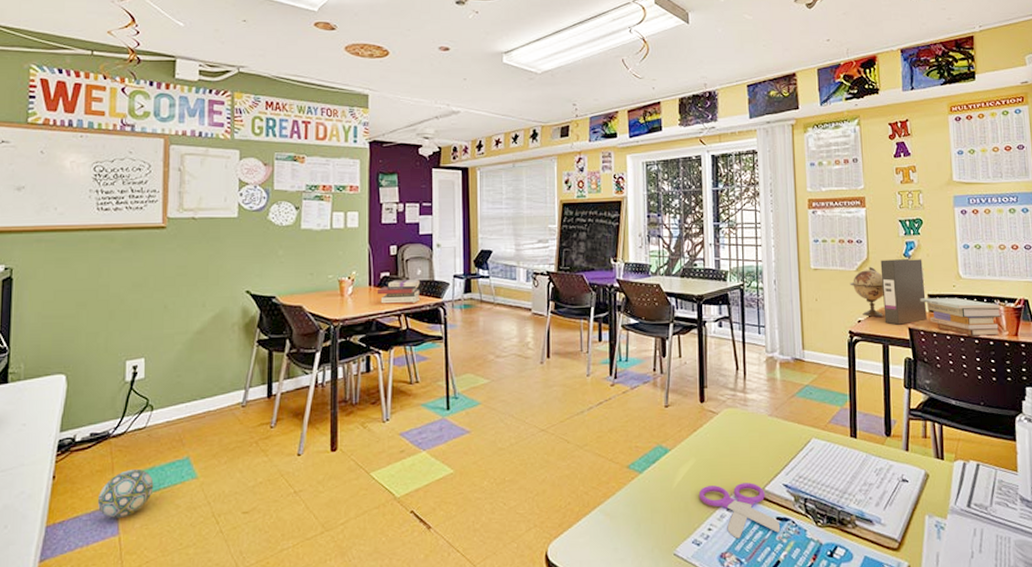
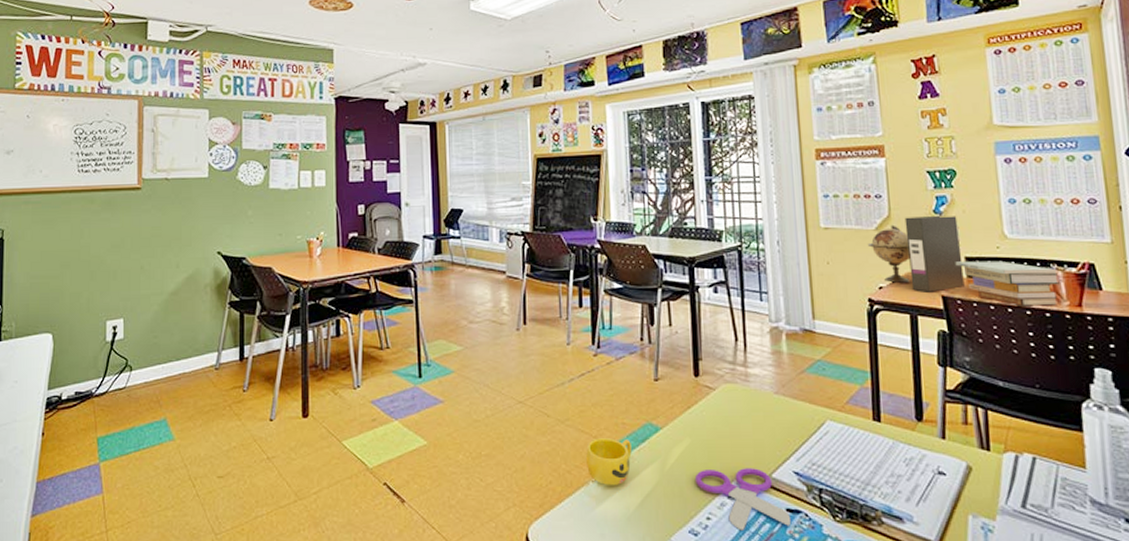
ball: present [97,468,154,518] -> none [82,428,134,477]
books: present [376,280,421,305] -> none [345,240,390,267]
cup: none [601,461,643,505] -> present [585,438,632,486]

